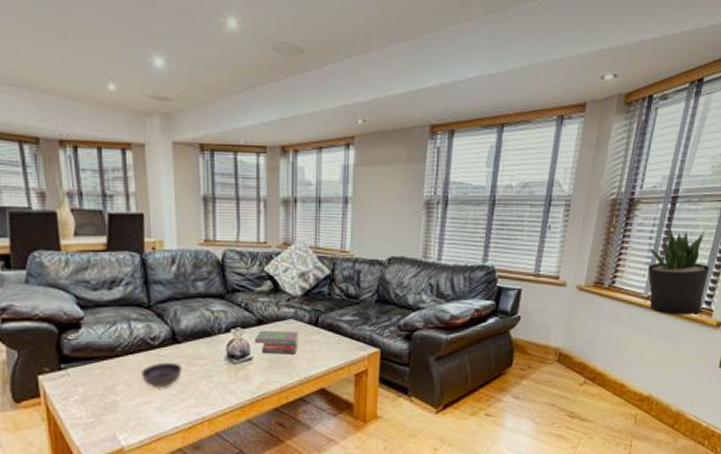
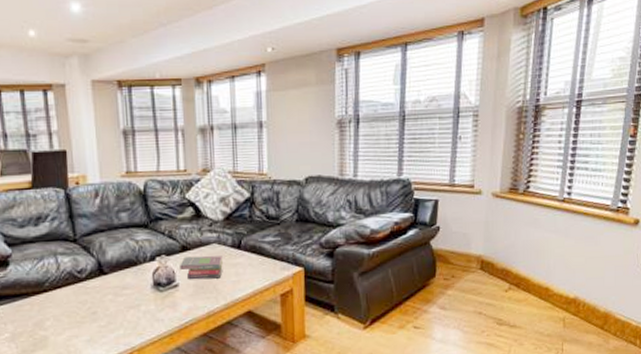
bowl: present [142,362,183,388] -> none [70,293,110,320]
planter: present [648,226,710,316] -> none [559,129,621,216]

